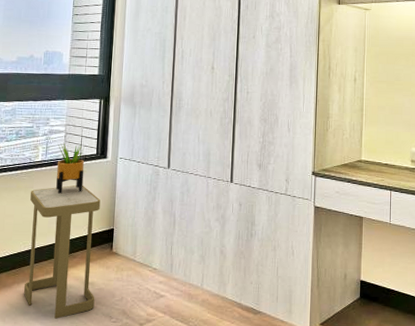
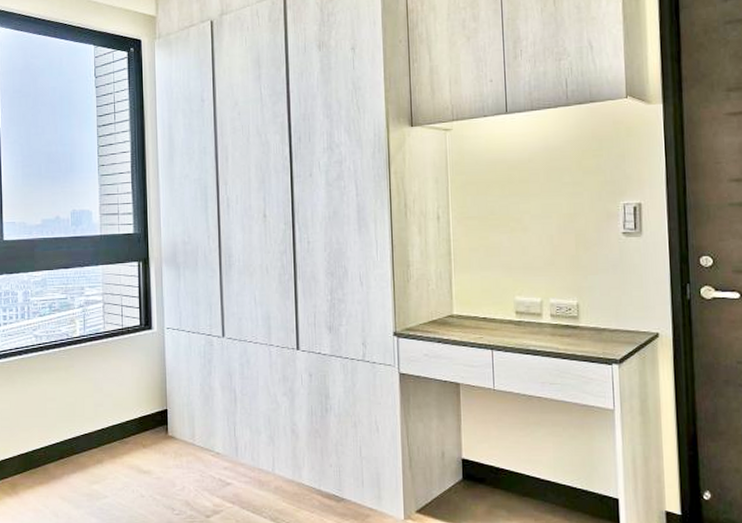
side table: present [23,185,101,319] -> none [72,362,154,512]
potted plant: present [56,143,85,194] -> none [97,314,129,372]

